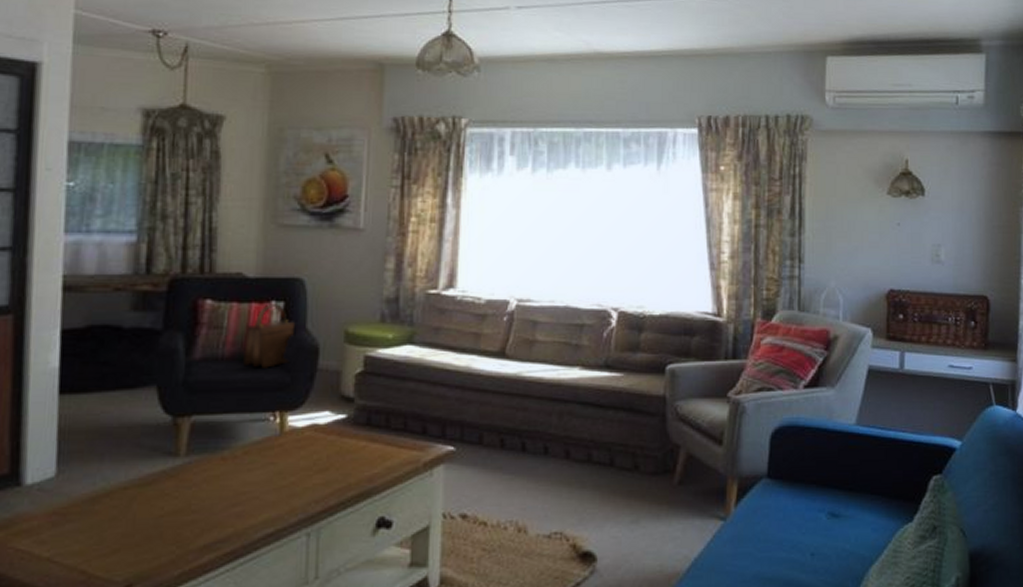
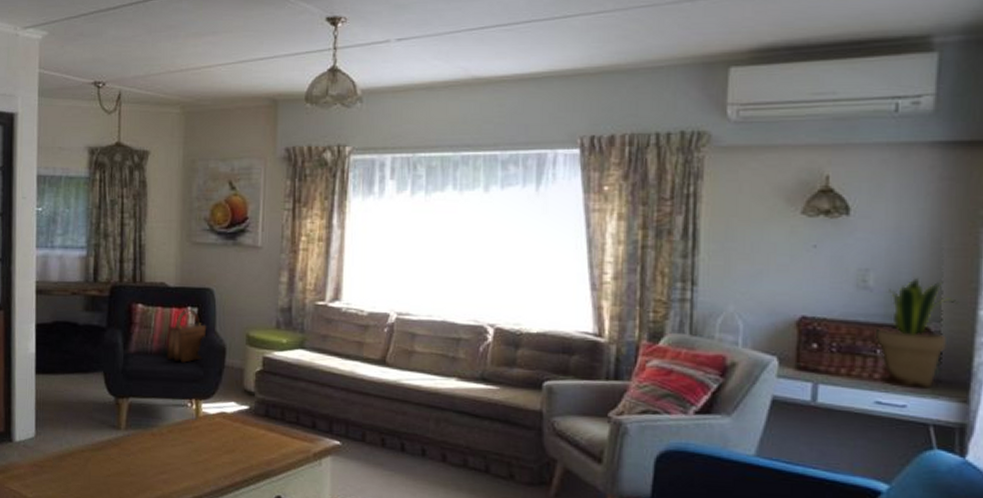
potted plant: none [946,251,1007,352] -> present [874,277,959,390]

